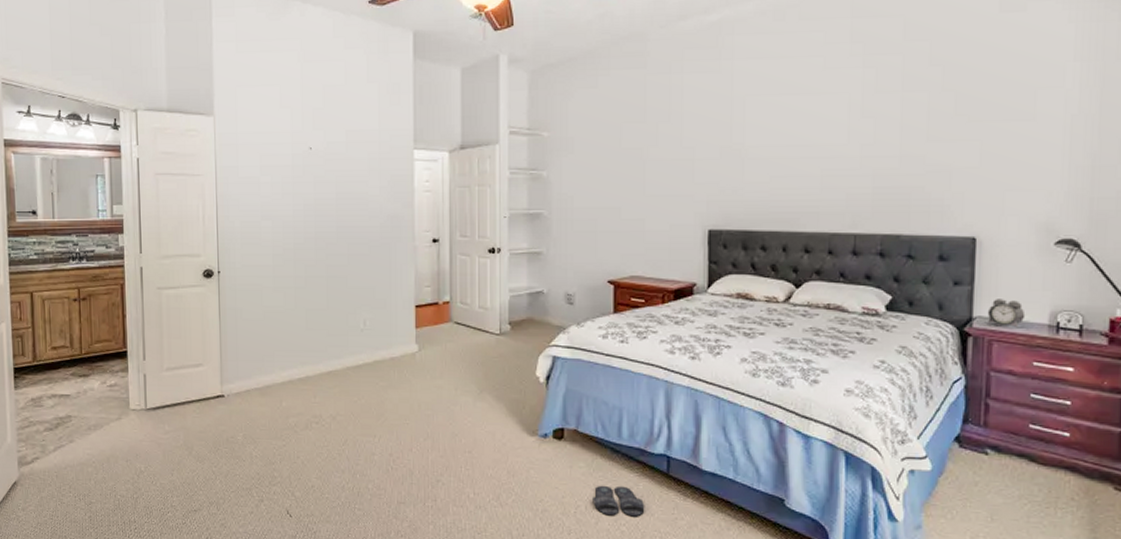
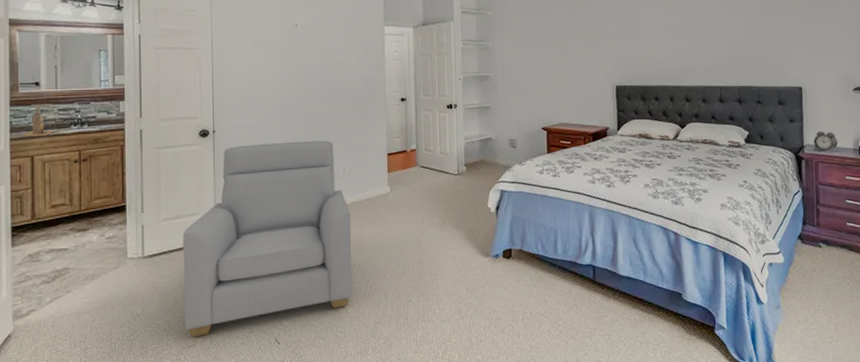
soap dispenser: none [20,238,53,271] -> present [21,106,55,137]
armchair: none [187,287,373,501] -> present [183,140,352,338]
slippers: present [593,485,644,517] -> none [536,293,577,319]

